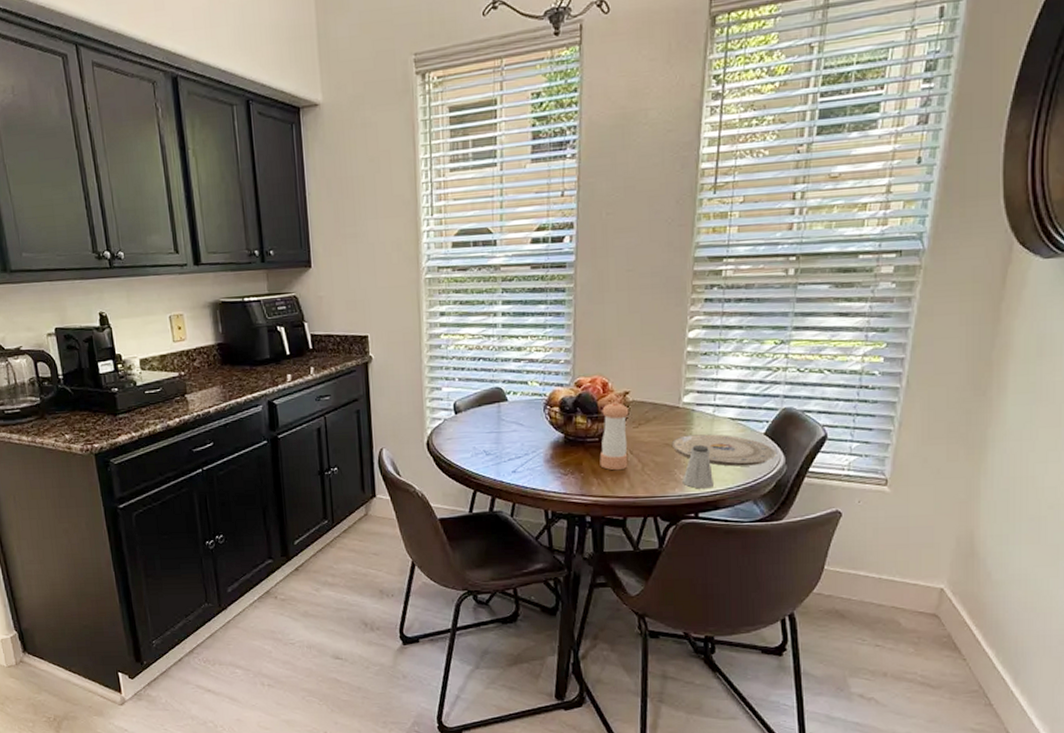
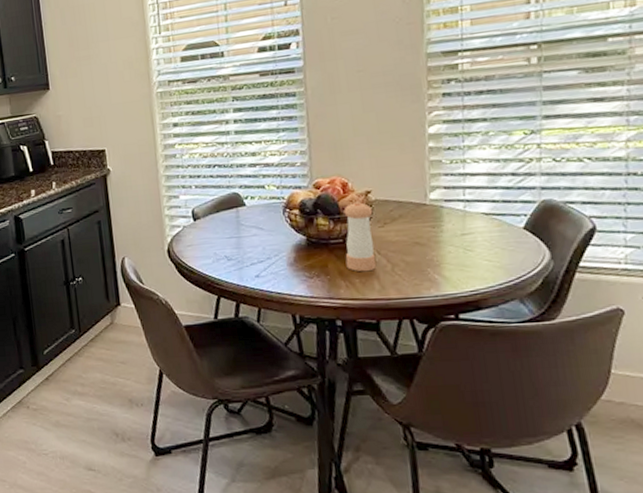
plate: present [671,434,776,467] -> none [421,230,540,264]
saltshaker: present [682,444,713,489] -> none [437,242,472,289]

